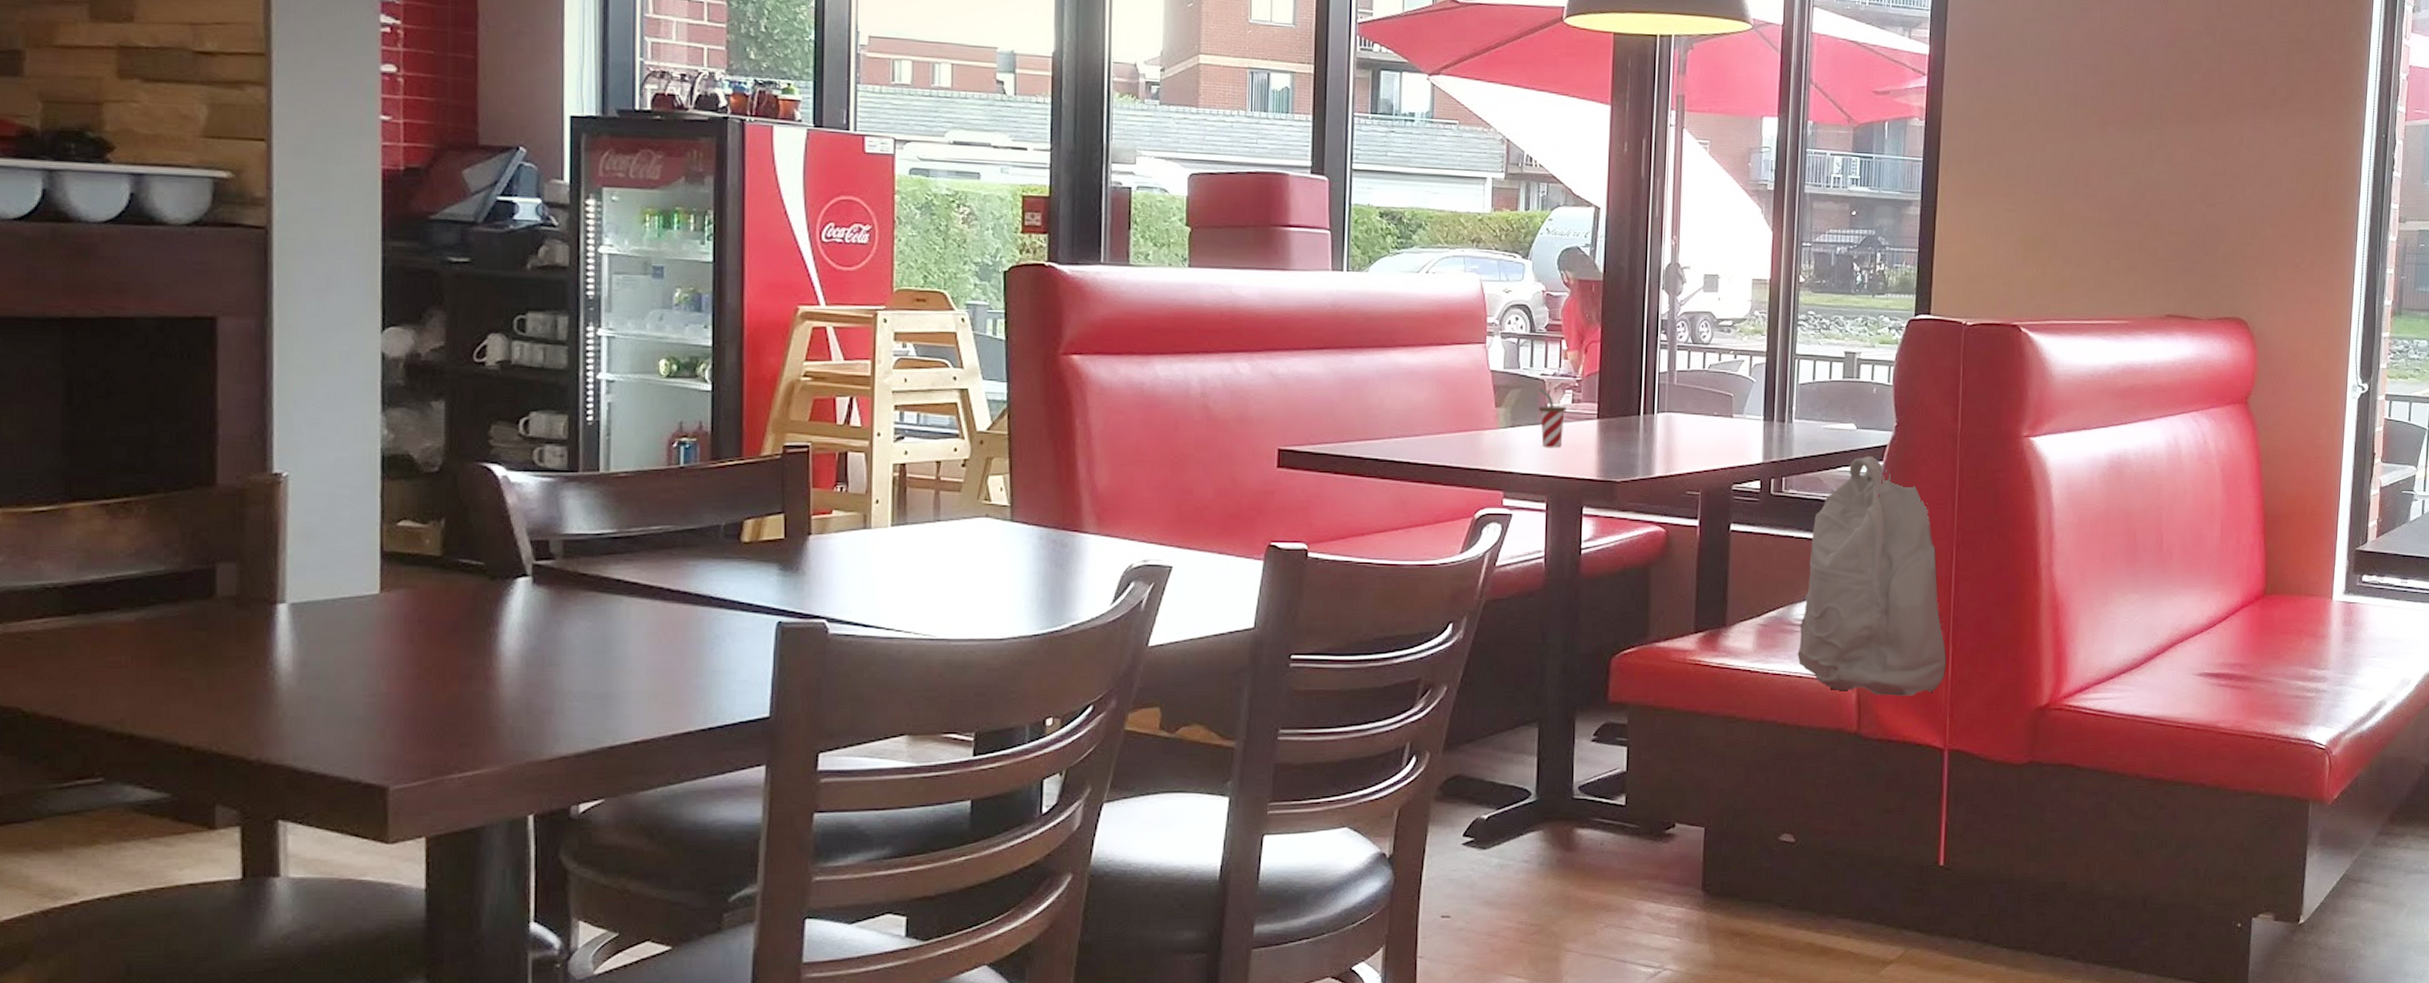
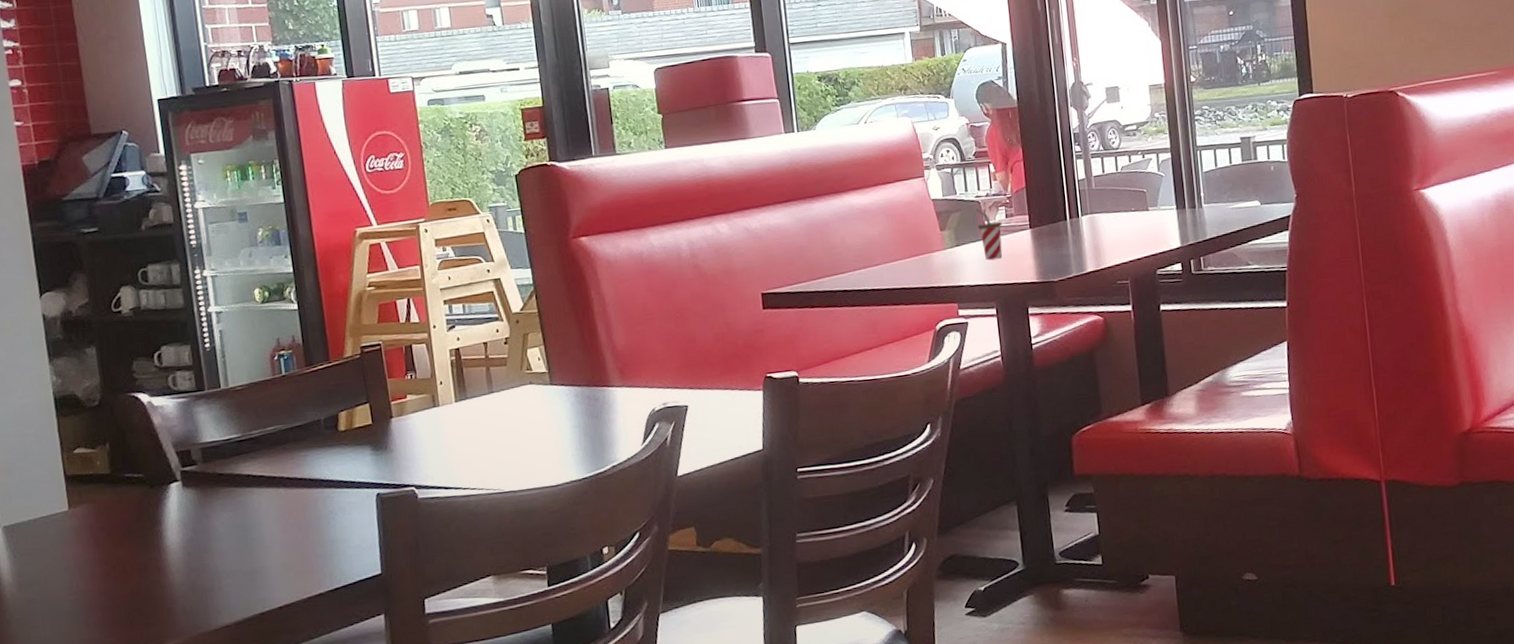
backpack: present [1797,455,1947,696] -> none [1234,227,1372,441]

